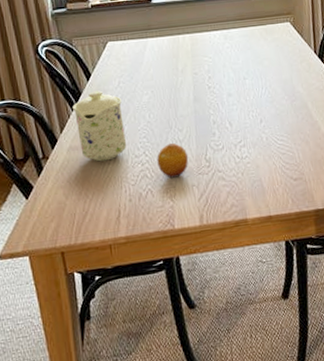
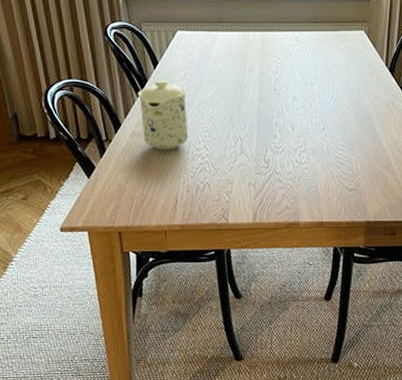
fruit: present [157,142,188,178] -> none [217,140,247,174]

